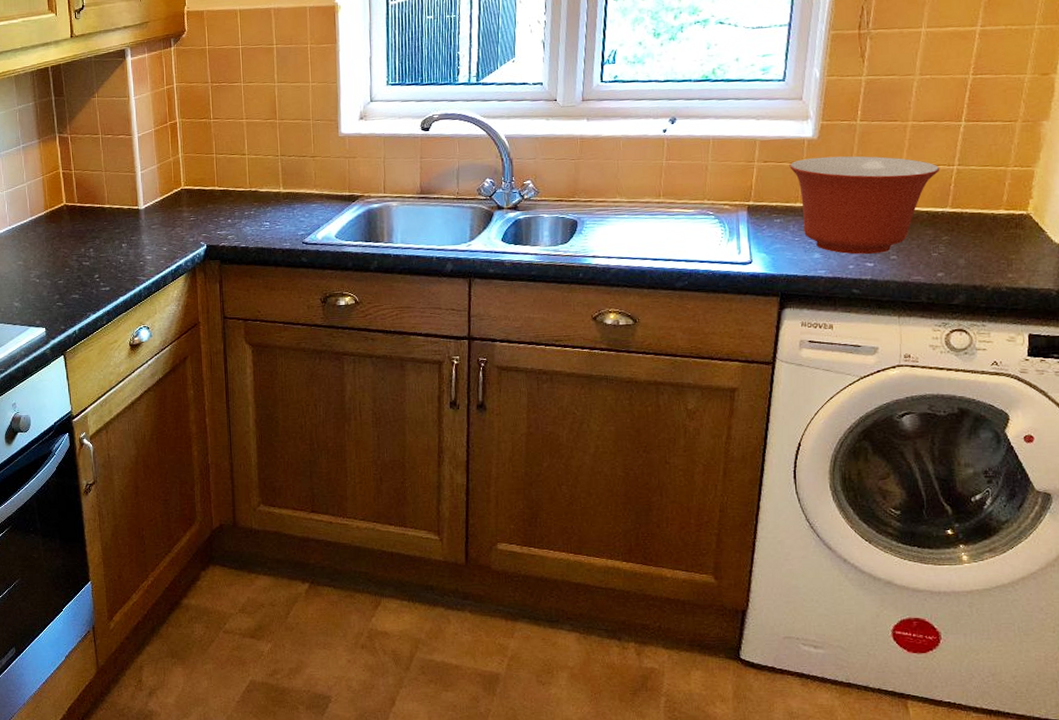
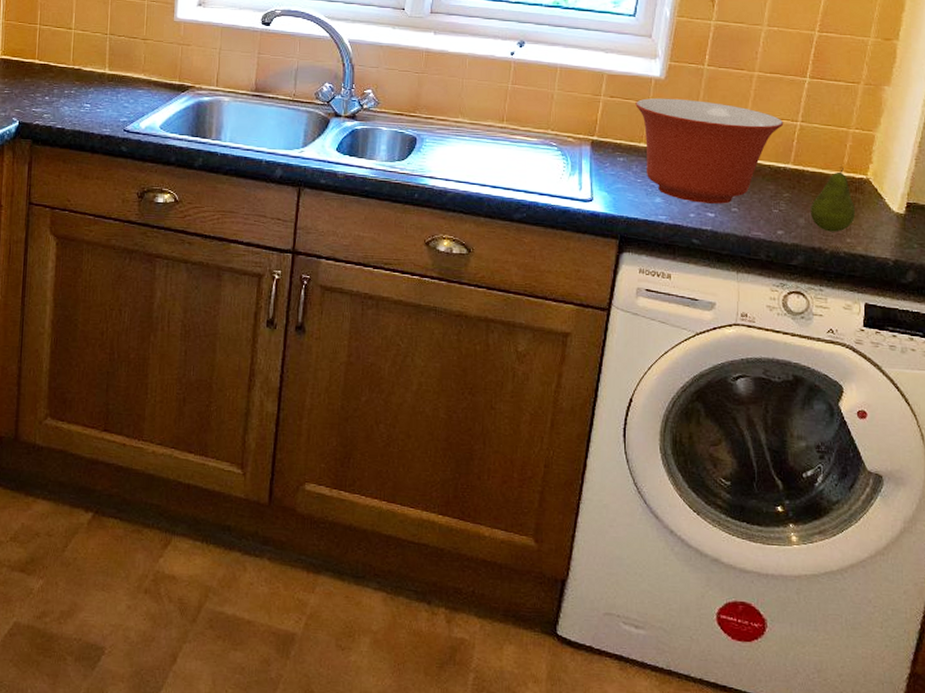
fruit: none [970,204,1017,269] -> present [811,165,856,232]

